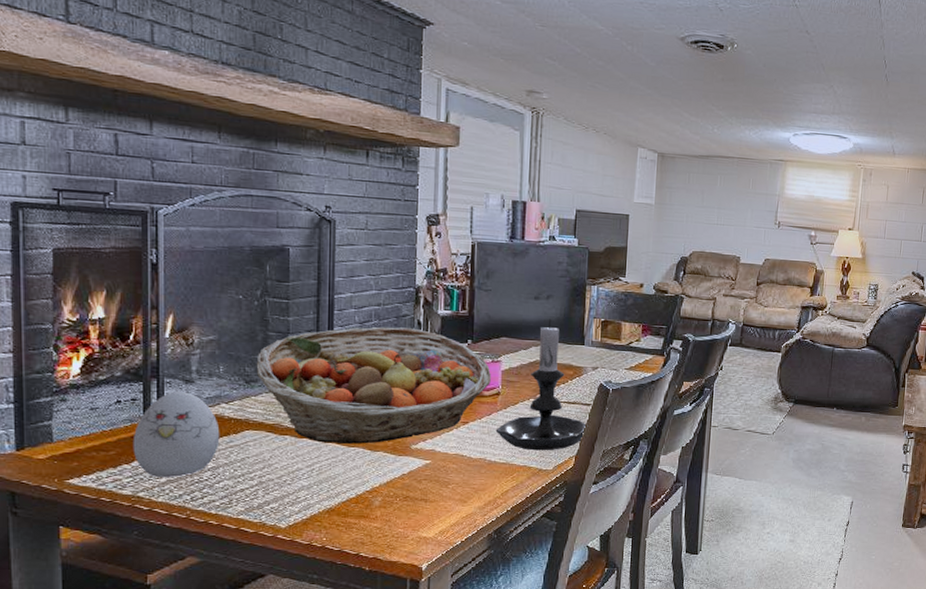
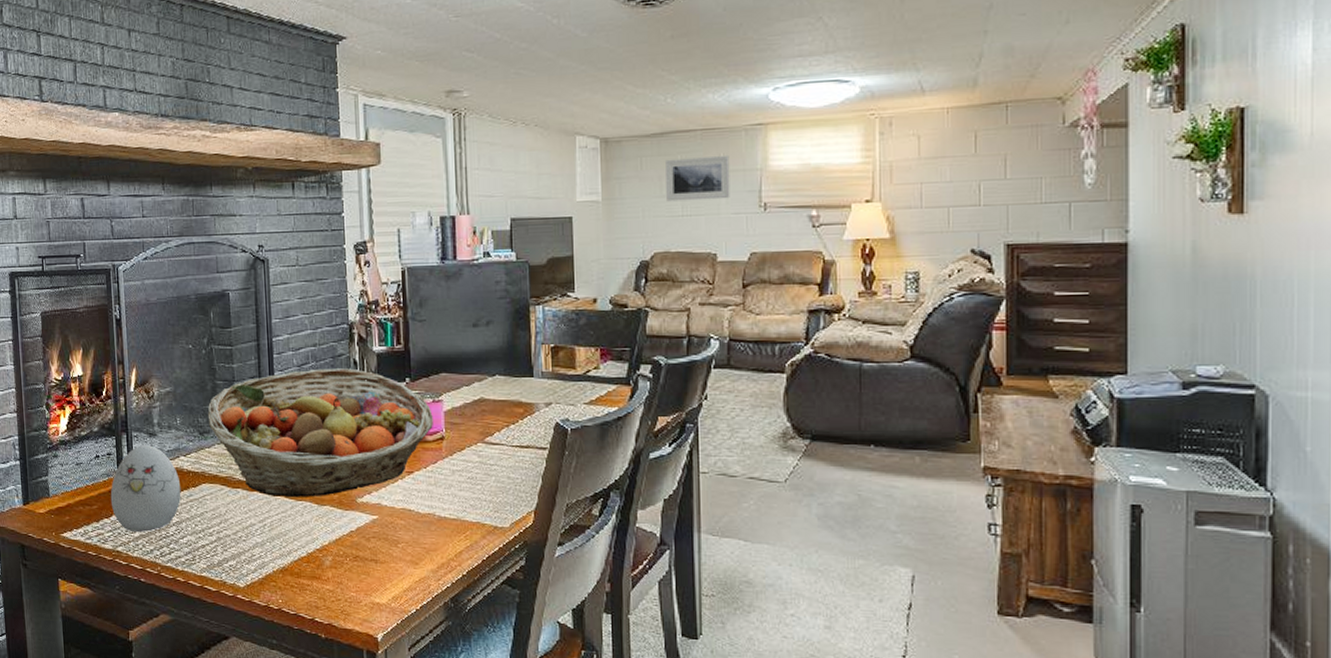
candle holder: present [495,319,588,451] -> none [443,348,546,505]
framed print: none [706,178,757,215] -> present [666,154,730,202]

